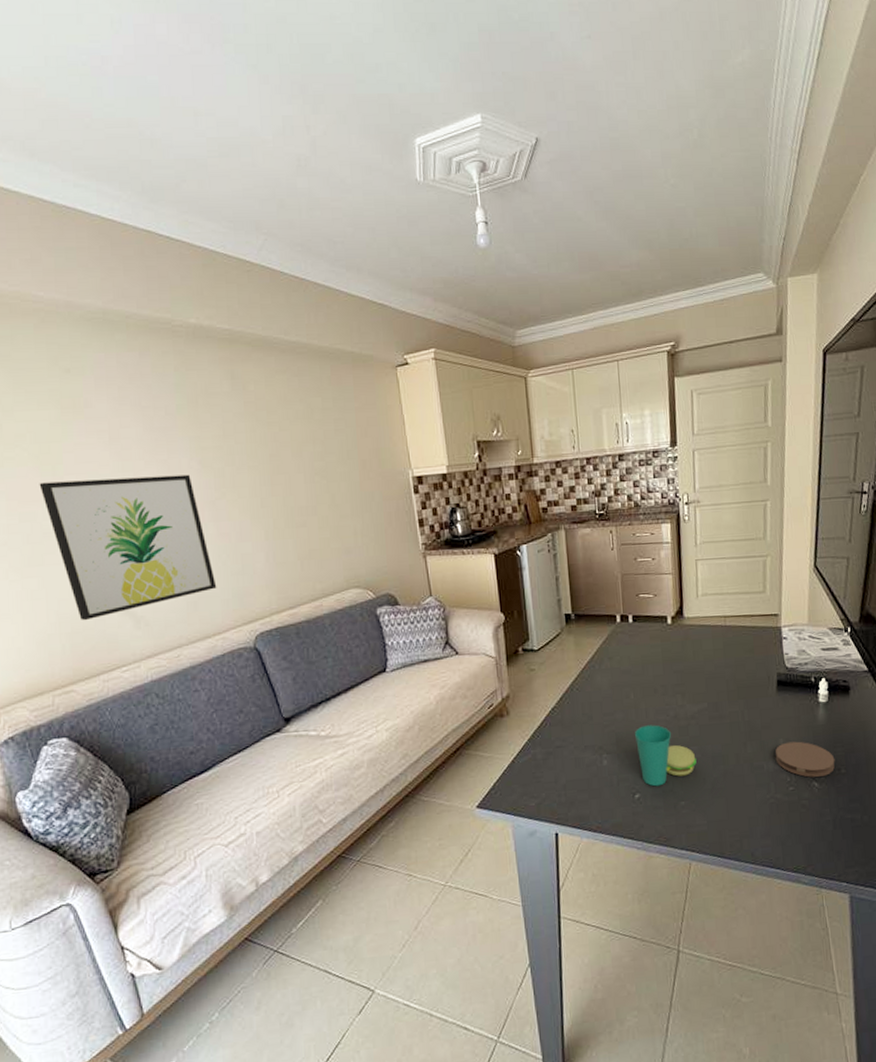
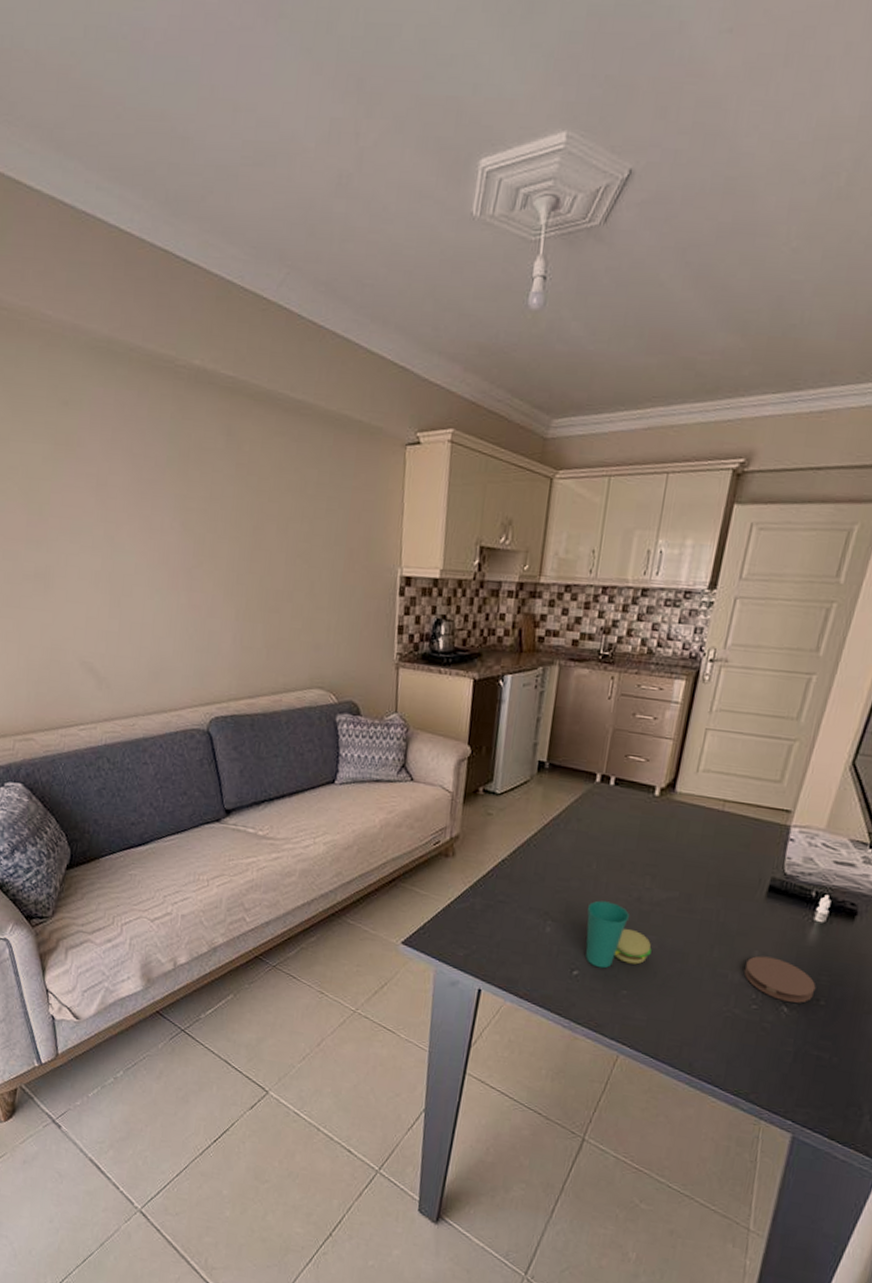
wall art: present [39,474,217,621] -> none [25,521,180,672]

